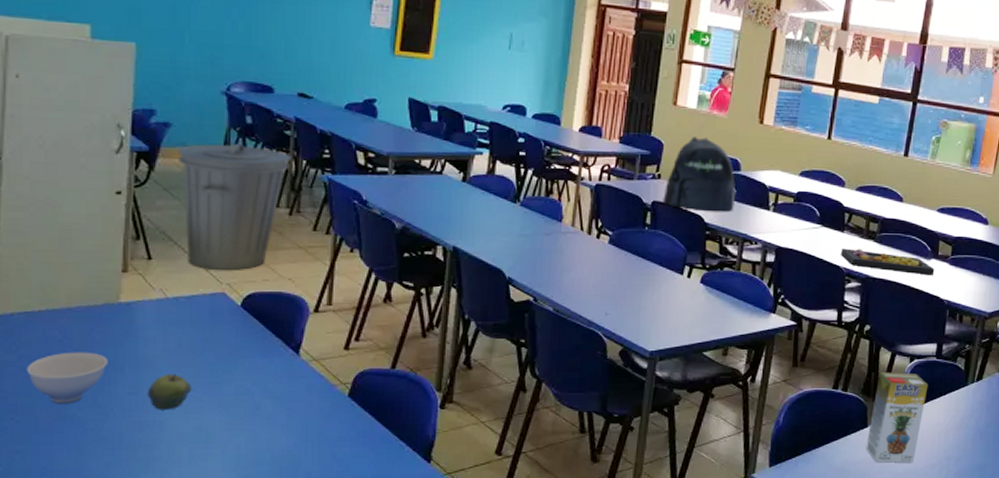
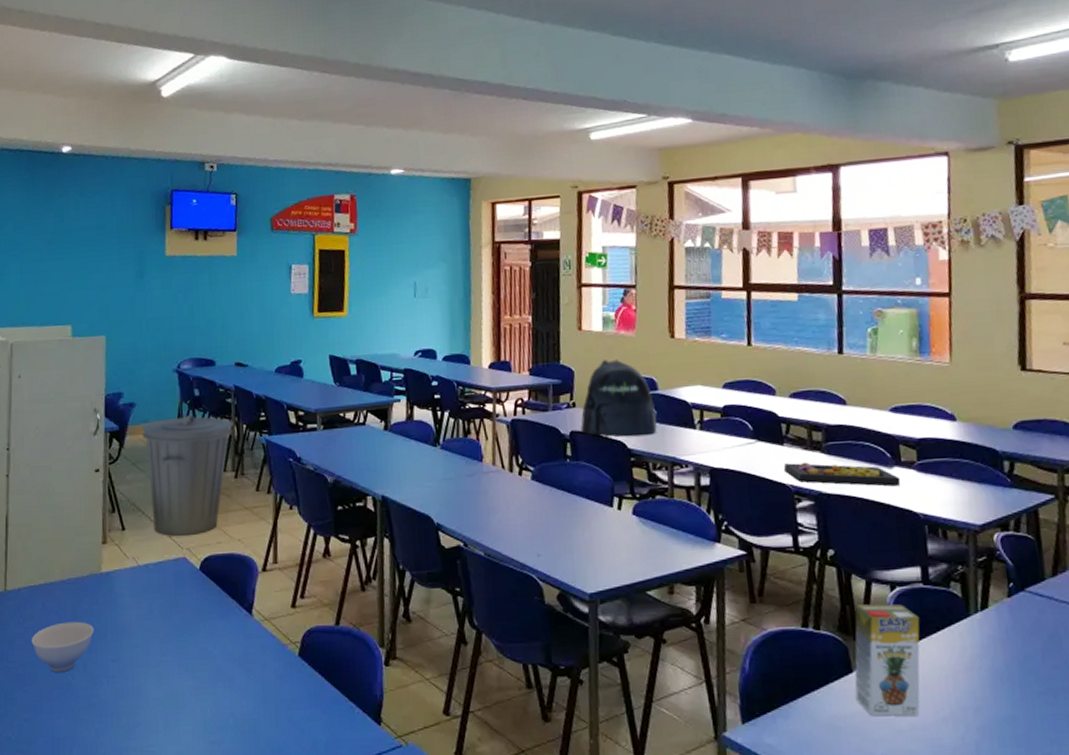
apple: present [147,374,192,410] -> none [126,640,163,676]

